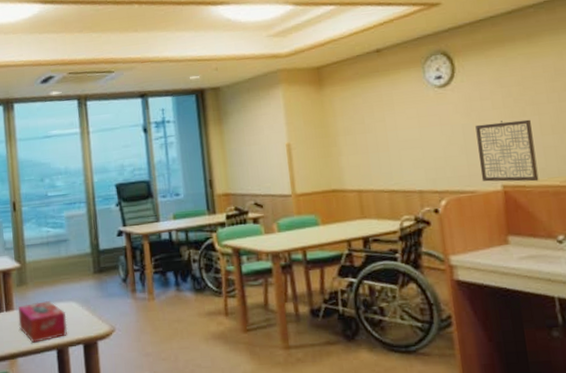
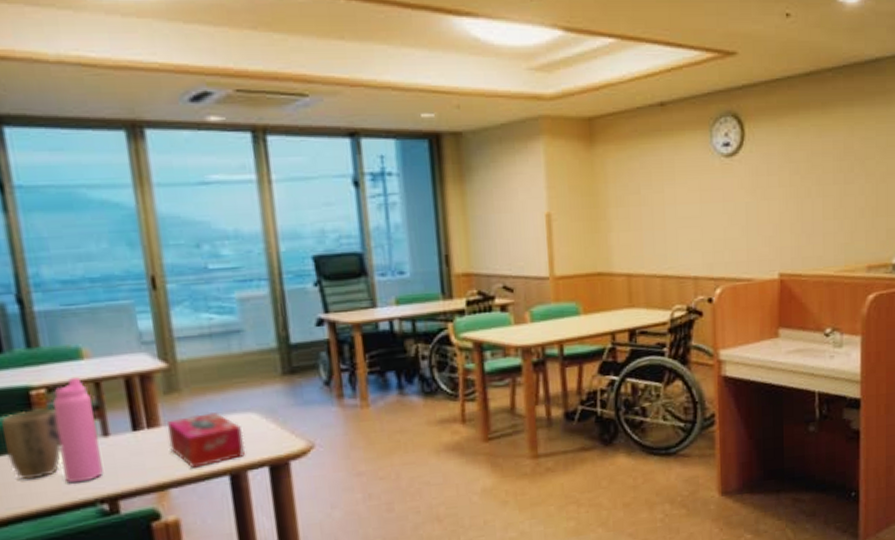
wall art: present [475,119,539,182] -> none [759,201,815,271]

